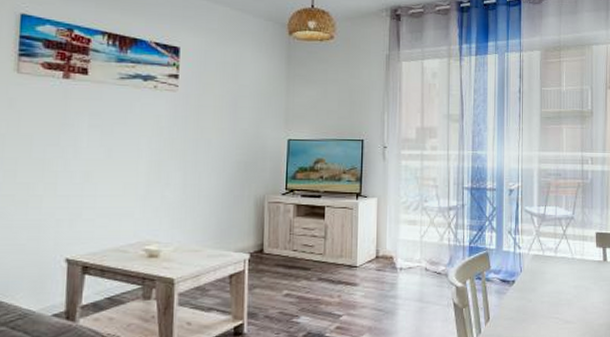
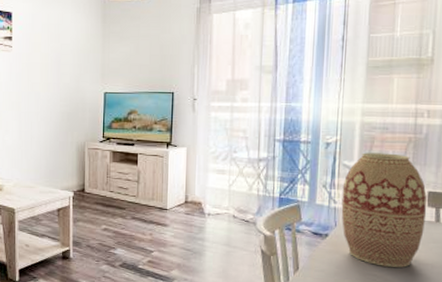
vase: none [525,198,595,308] -> present [341,152,427,267]

